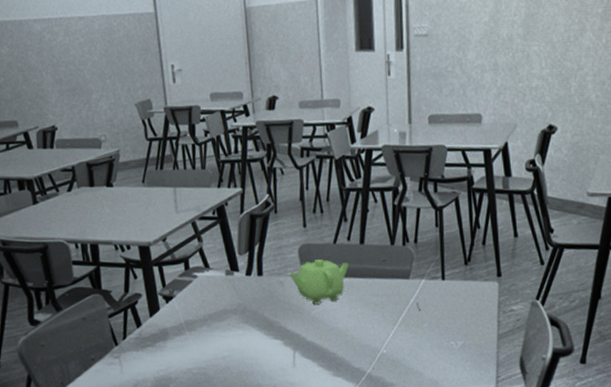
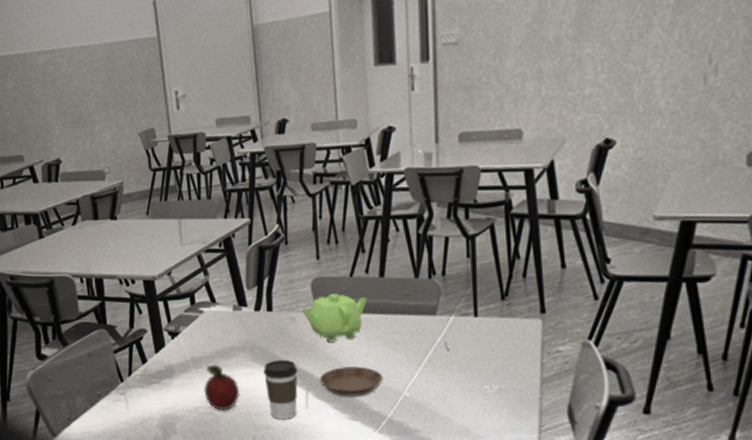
fruit: none [197,327,232,371] -> present [203,364,241,410]
coffee cup: none [254,321,286,378] -> present [263,359,298,419]
saucer: none [305,325,363,356] -> present [319,365,384,398]

